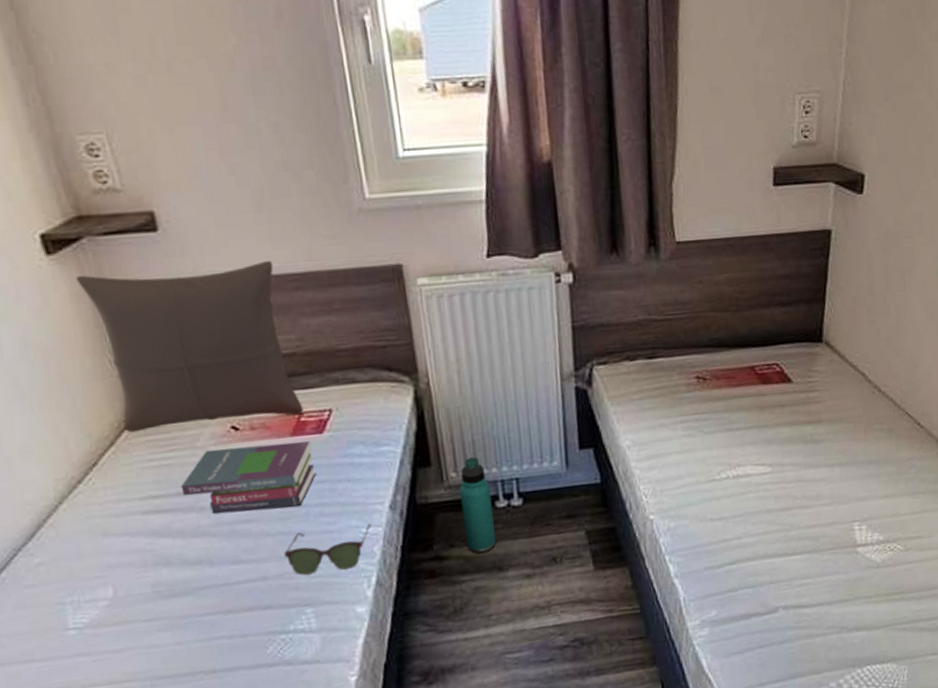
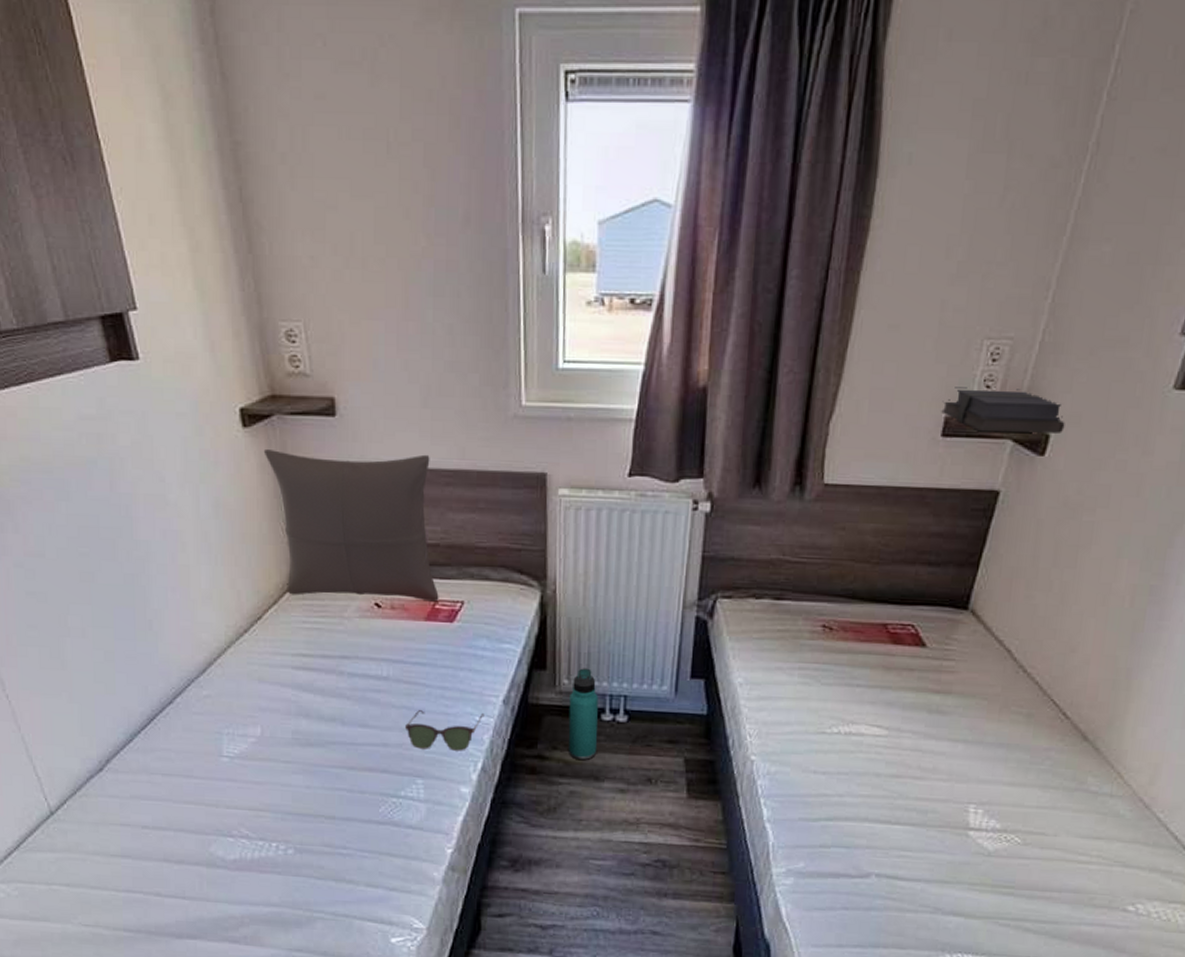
books: present [181,441,316,514] -> none [326,621,442,687]
book: none [769,136,876,178] -> present [941,387,1065,435]

